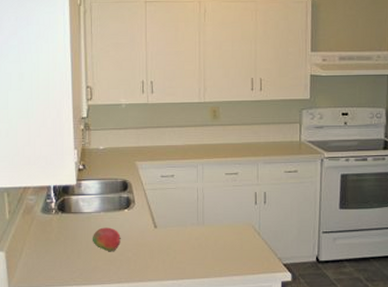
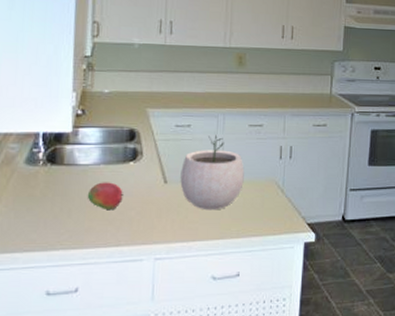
plant pot: none [168,183,223,252] -> present [180,134,244,211]

